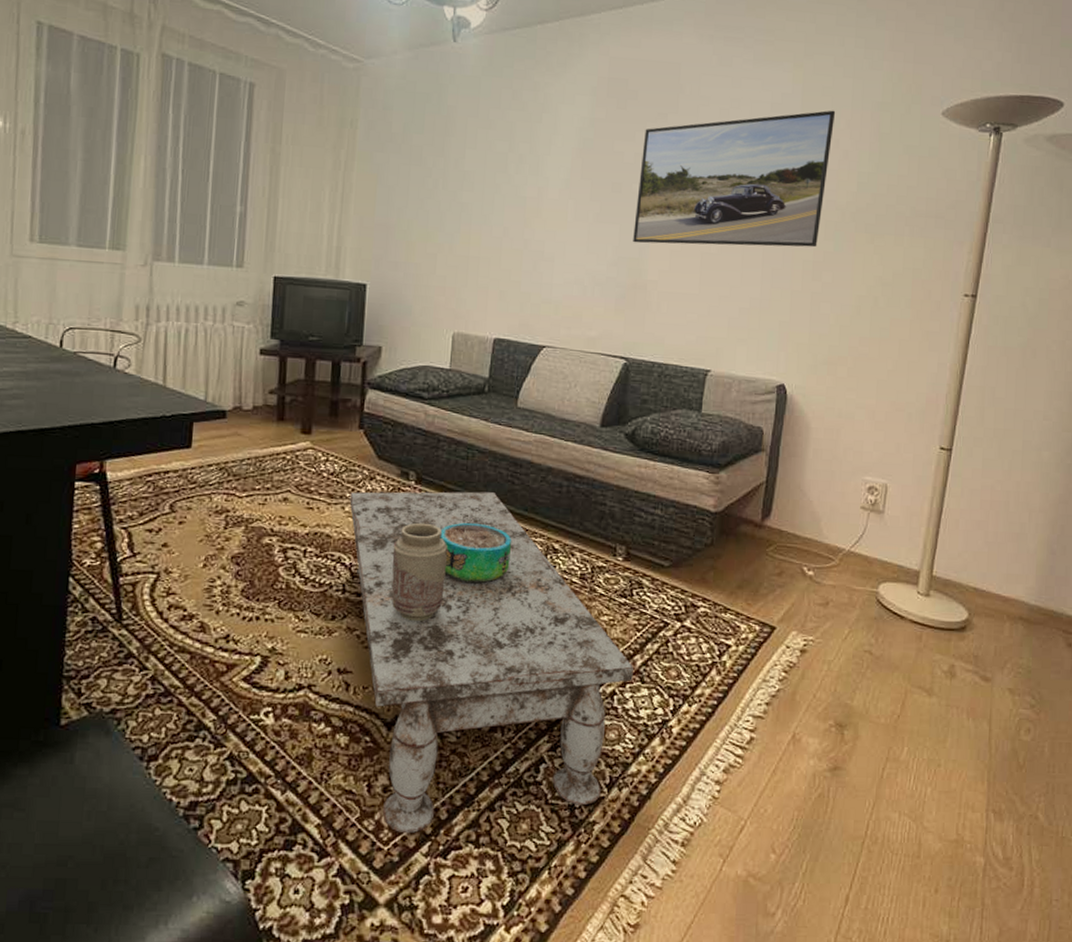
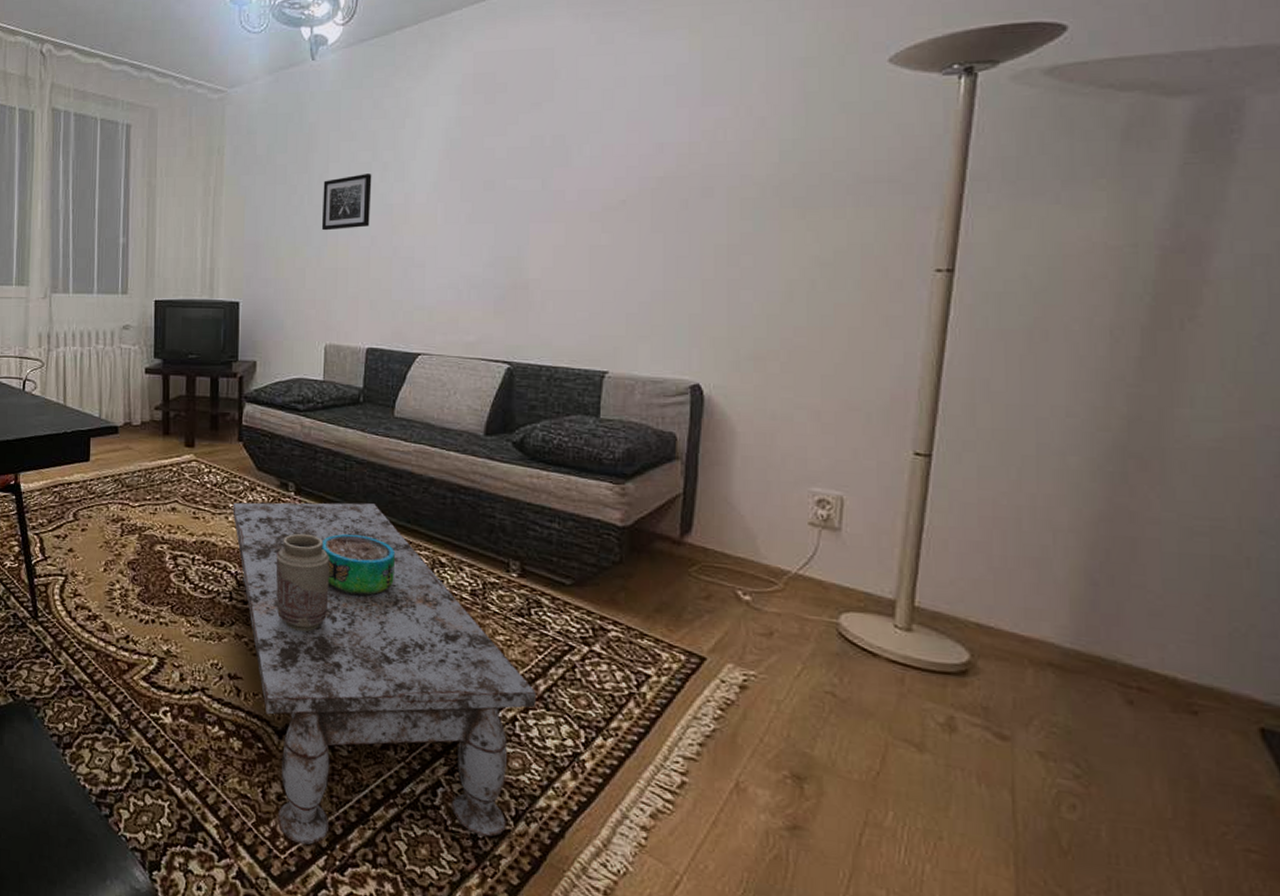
wall art: none [455,163,507,218] -> present [321,174,372,231]
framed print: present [633,110,836,248] -> none [510,74,746,241]

